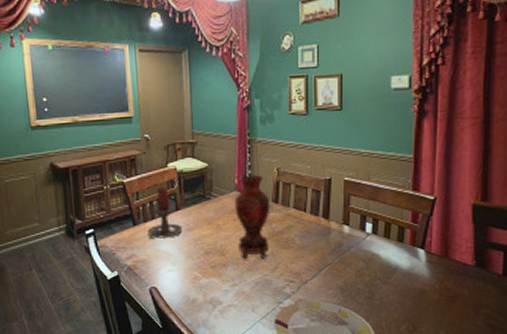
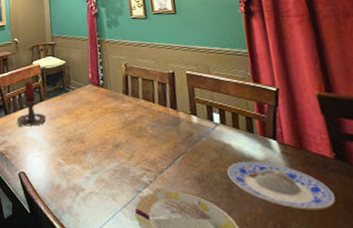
vase: present [234,175,271,260] -> none [89,70,124,148]
plate: none [371,270,467,313] -> present [227,161,335,210]

